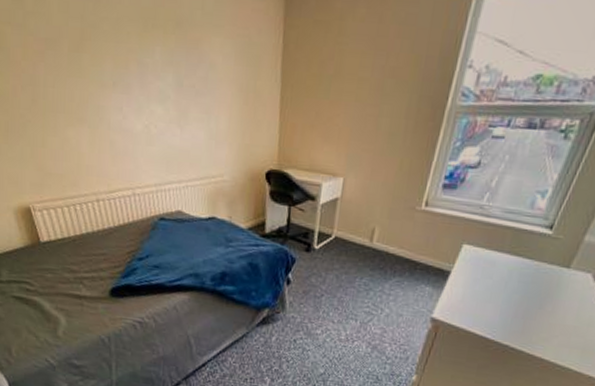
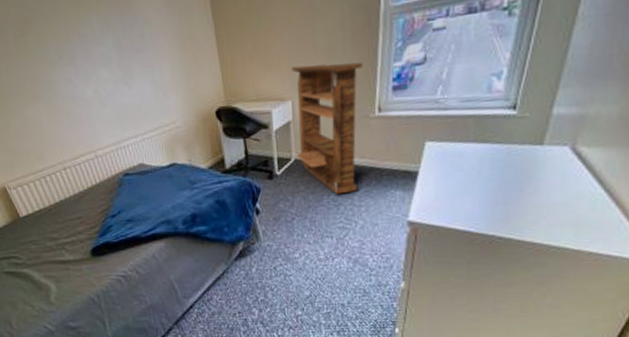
bookshelf: none [338,144,419,280] -> present [291,62,362,195]

